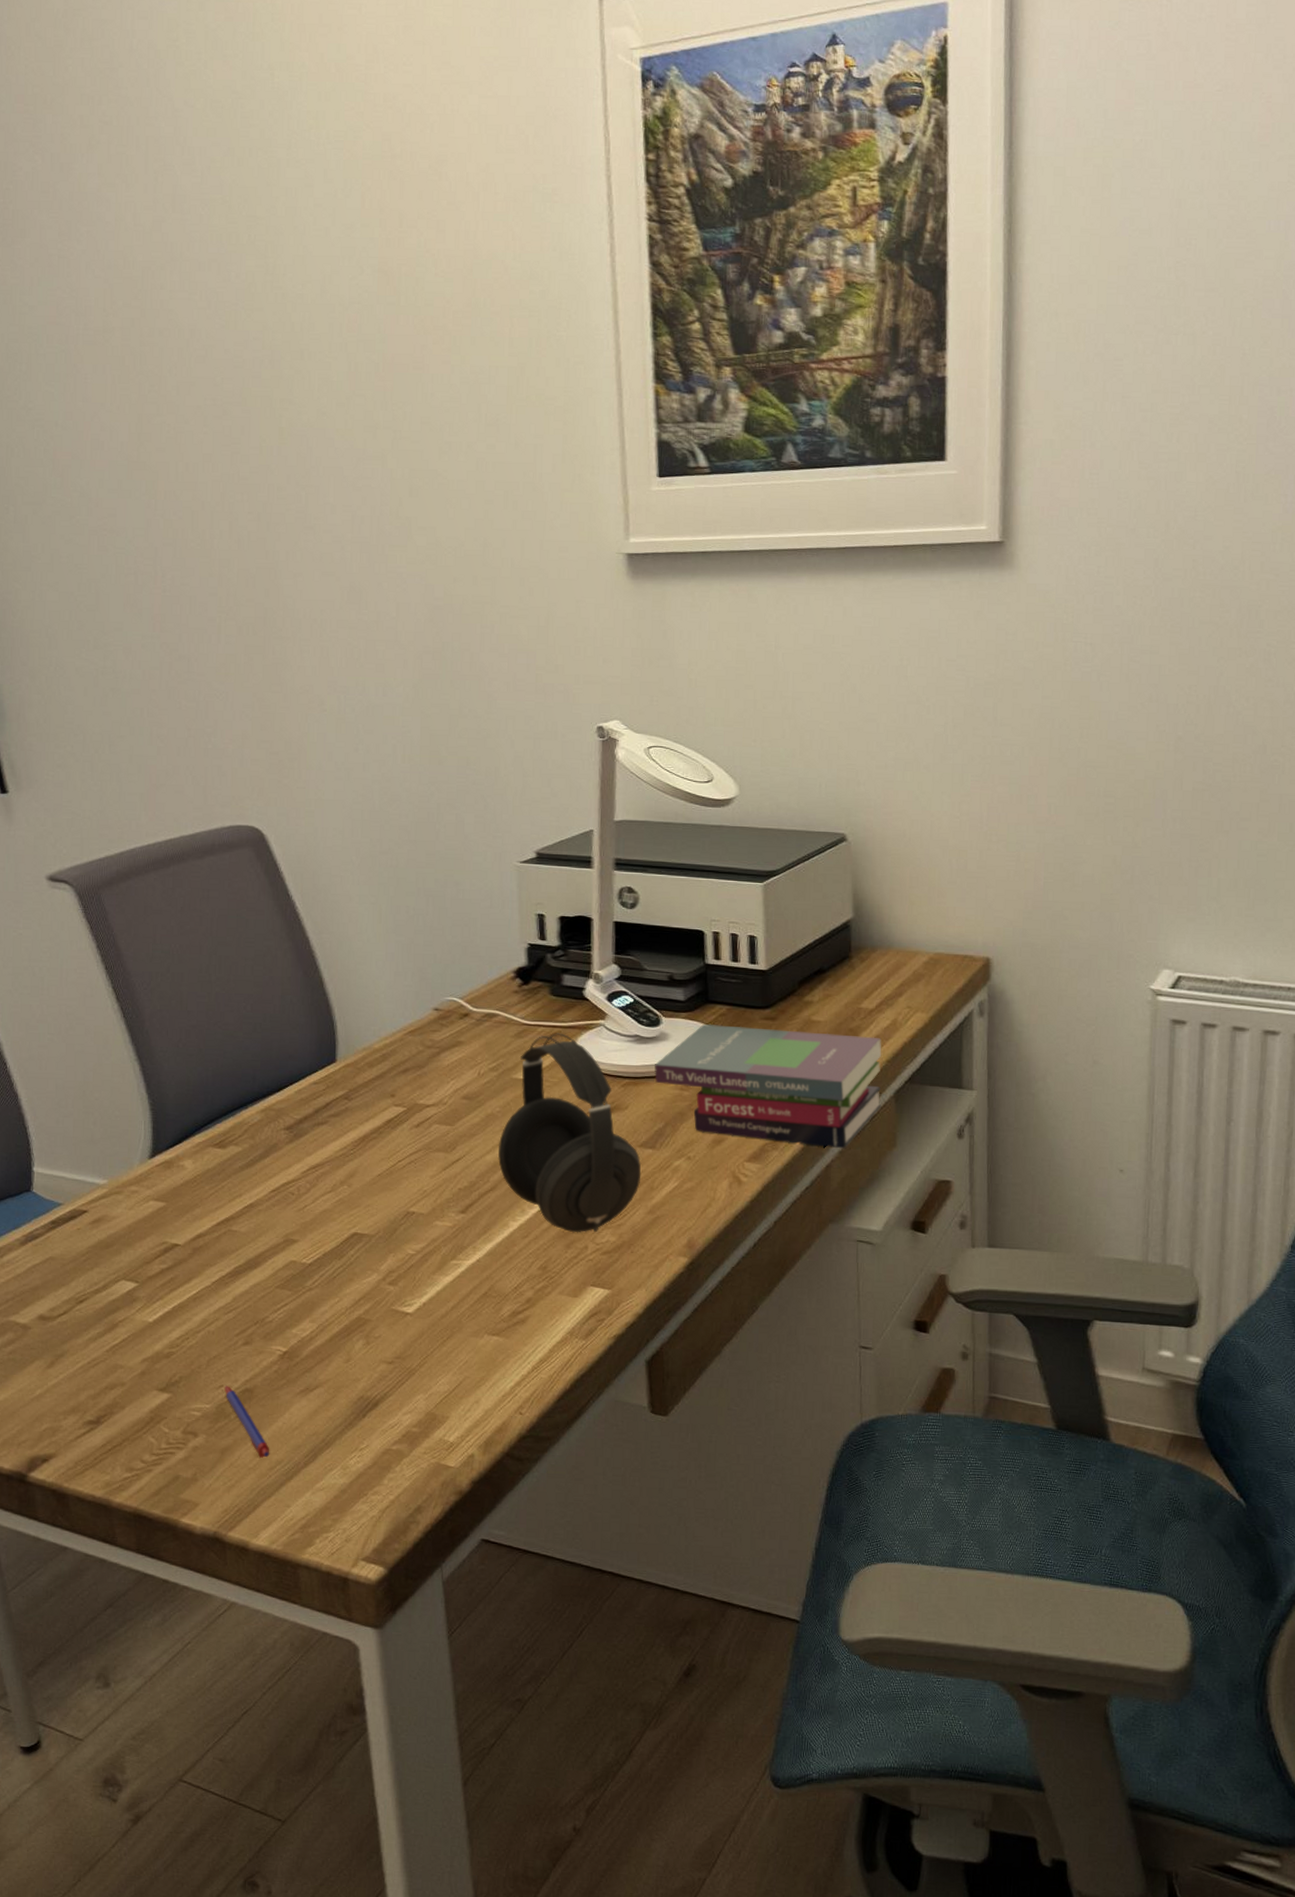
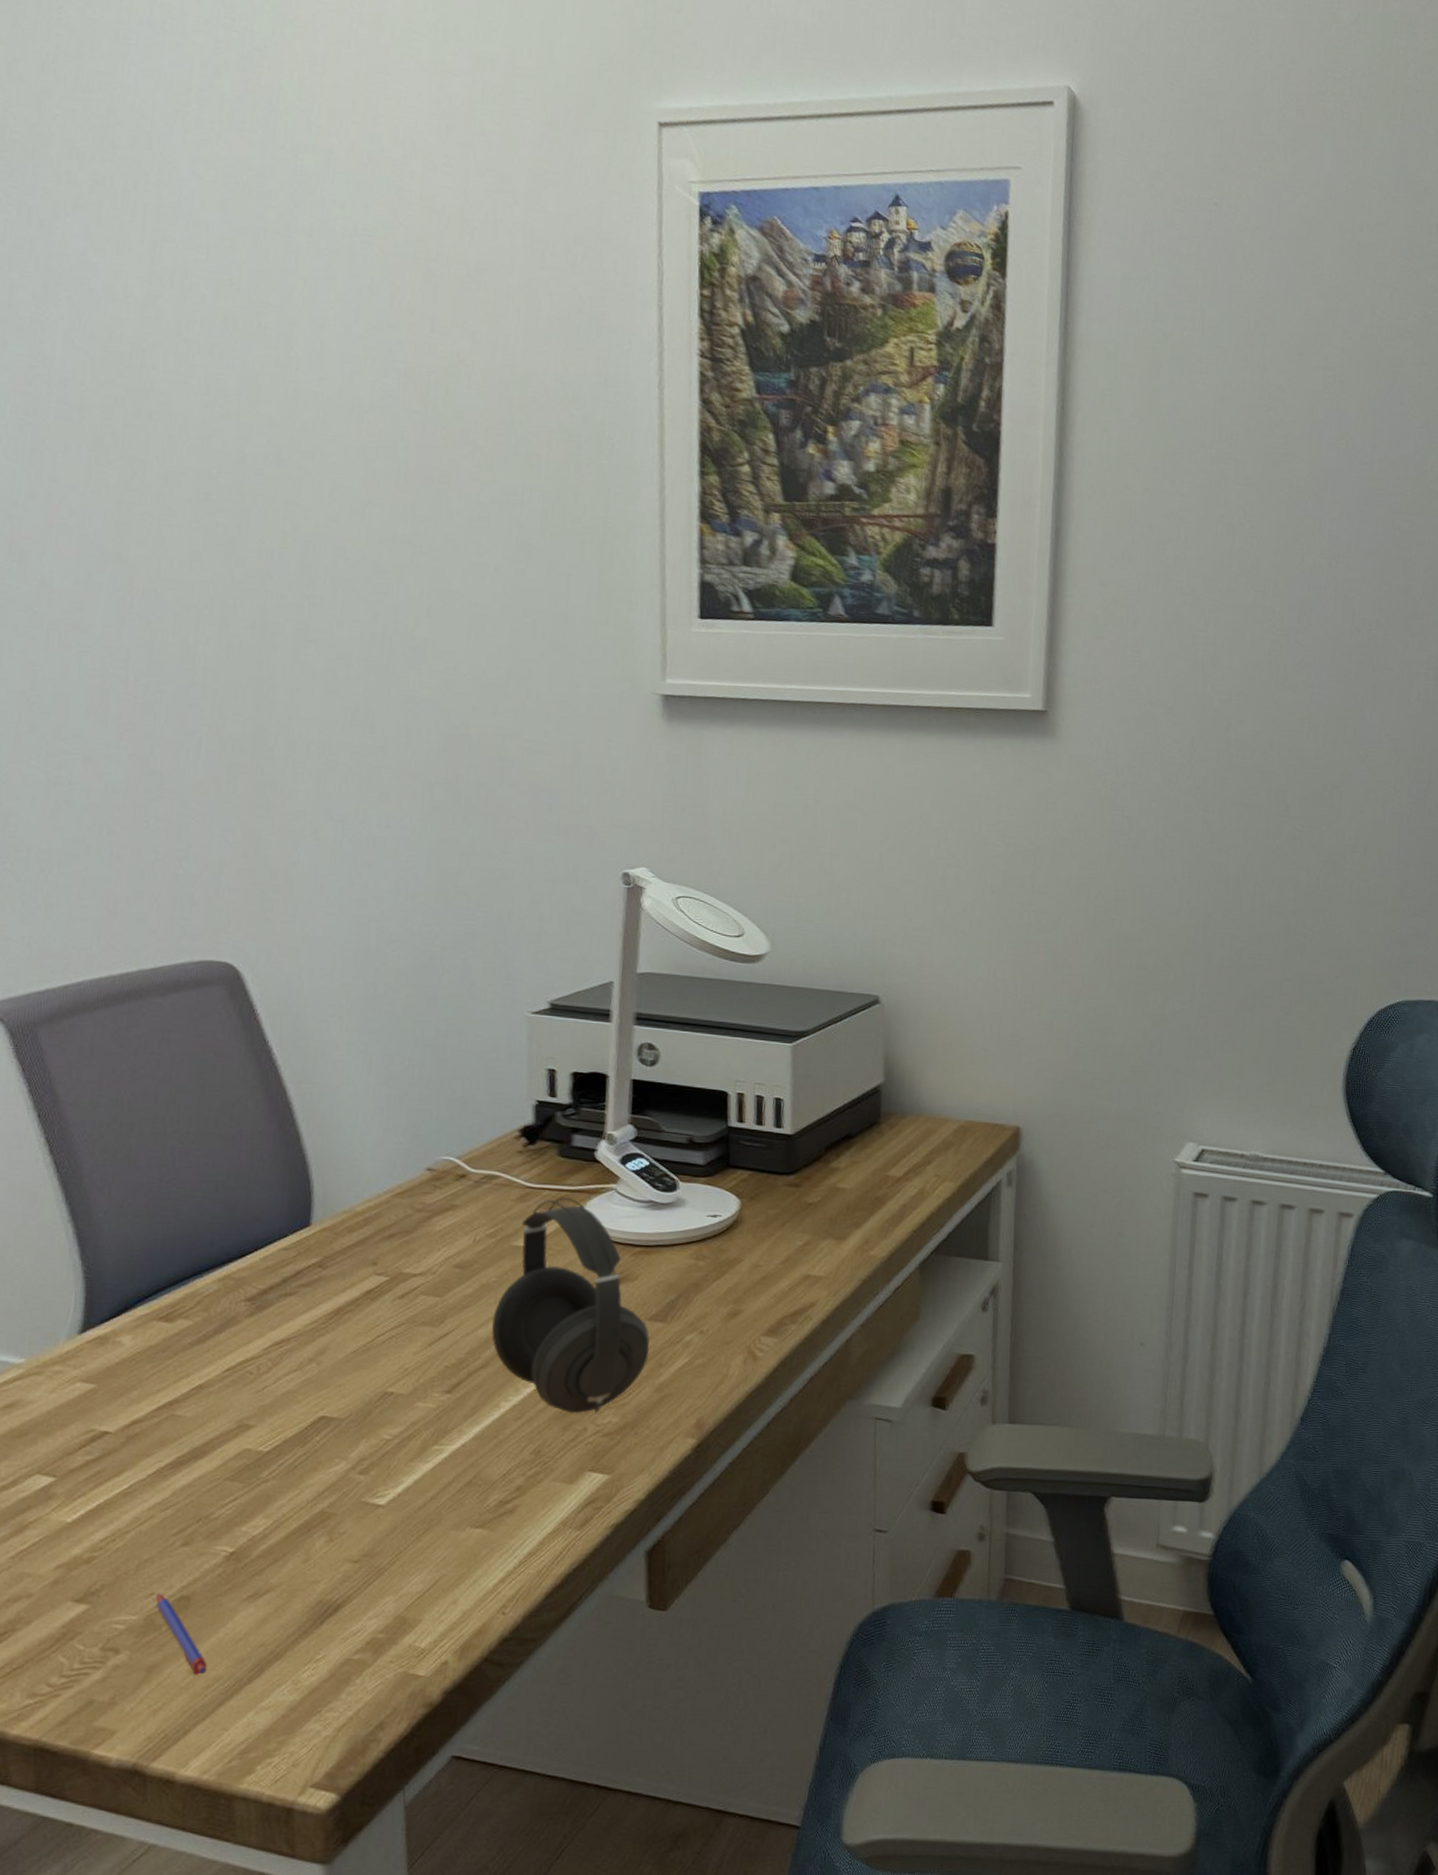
books: present [654,1023,882,1149] -> none [668,1189,908,1322]

